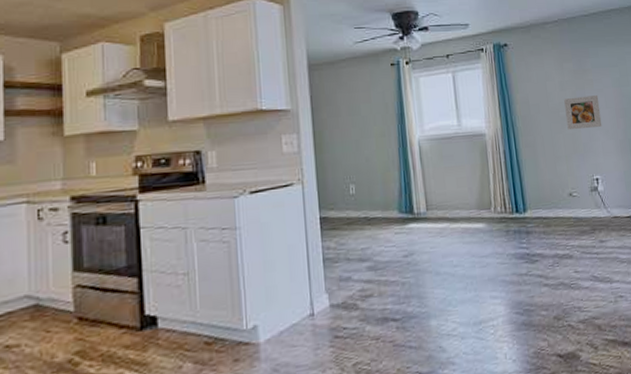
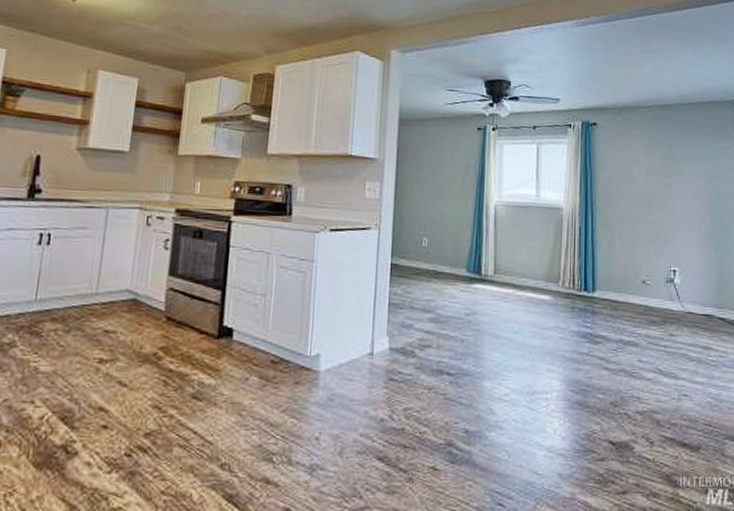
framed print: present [564,95,602,131] -> none [649,184,687,218]

